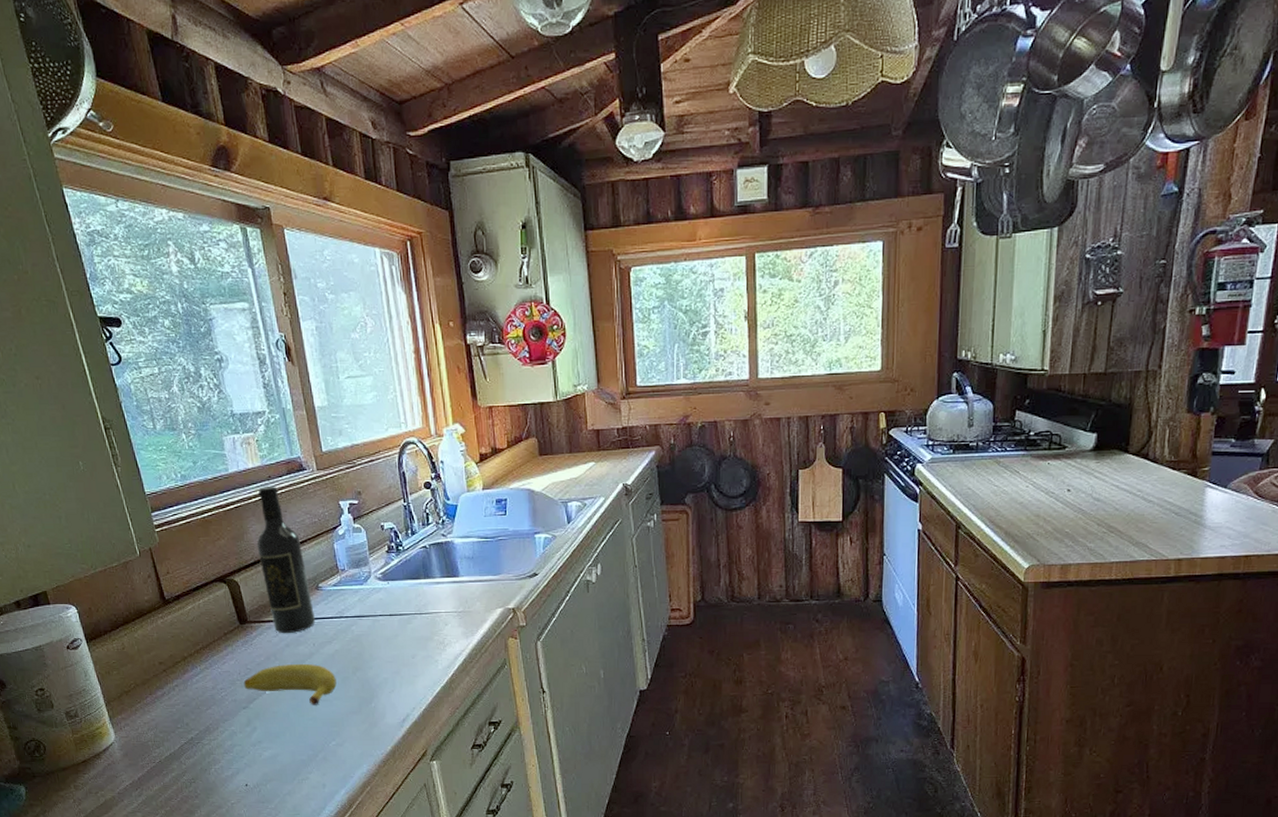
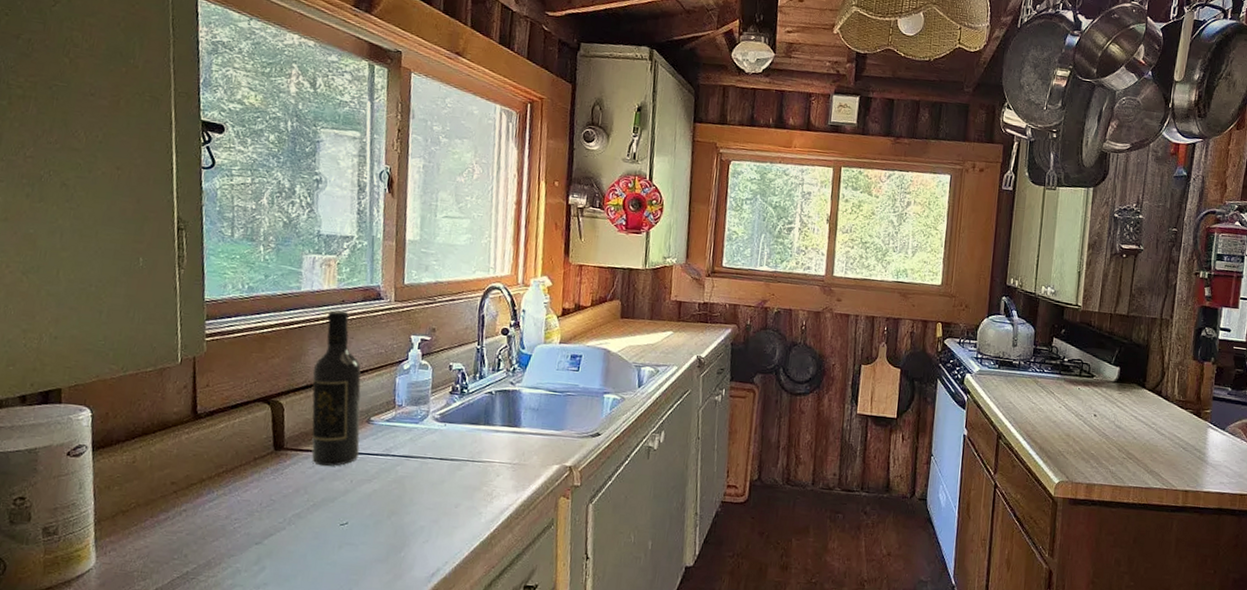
banana: present [243,663,337,705] -> none [262,499,368,549]

